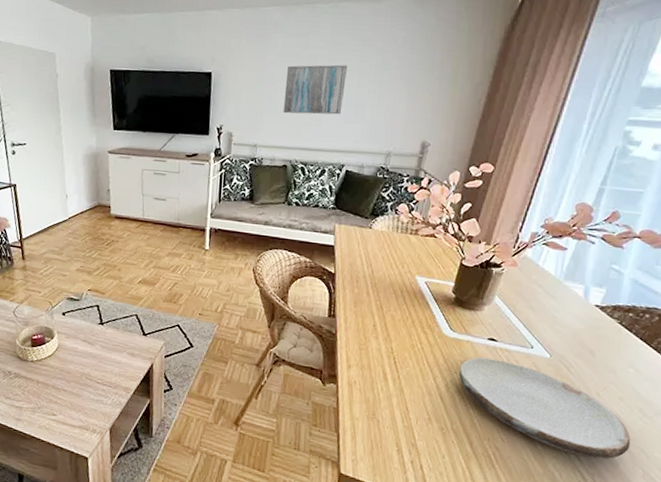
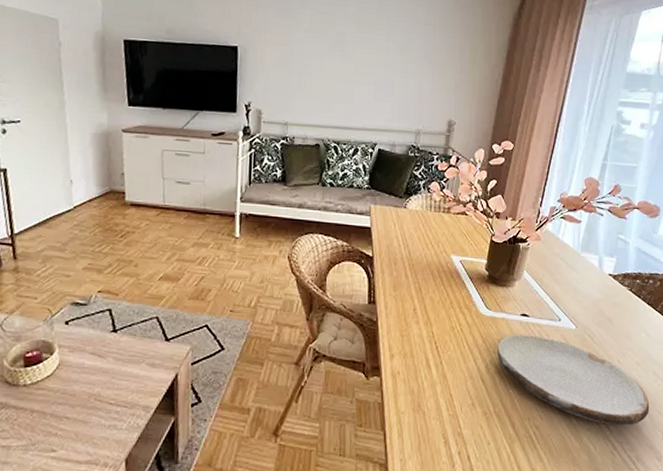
wall art: present [283,65,347,115] -> none [313,42,375,93]

